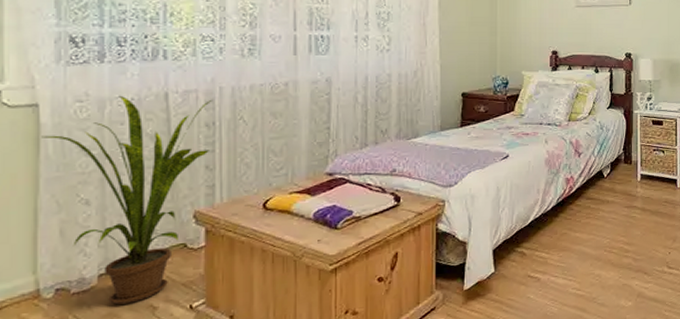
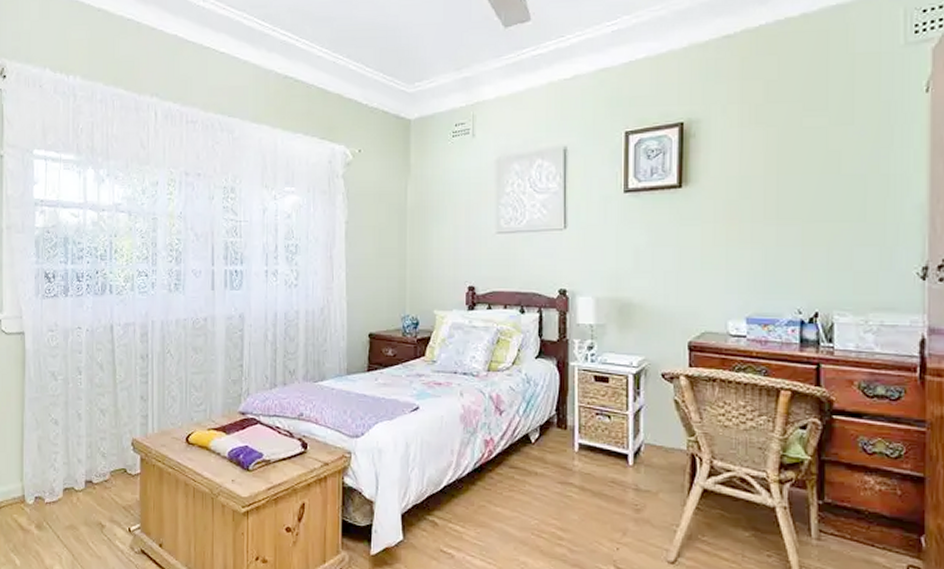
house plant: present [41,96,212,305] -> none [26,327,146,519]

